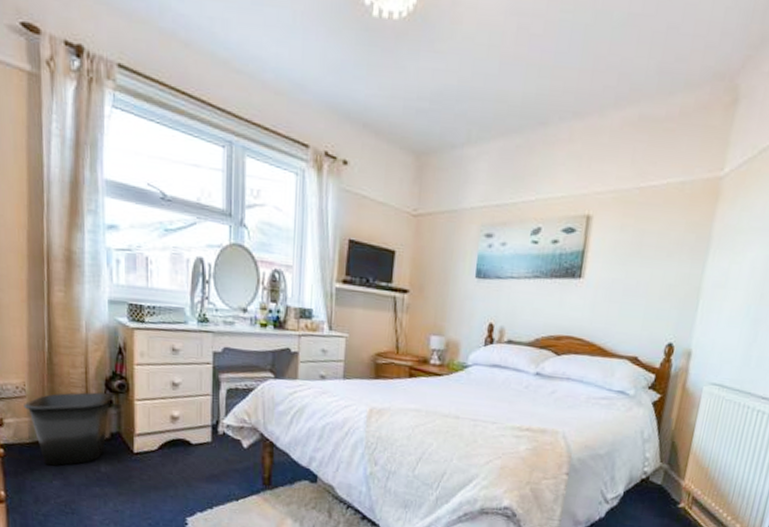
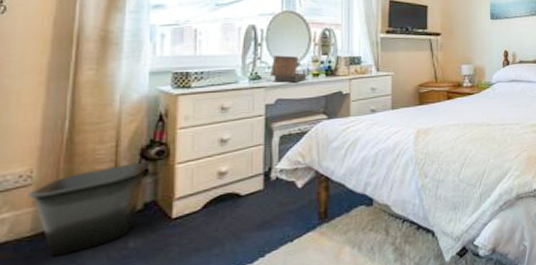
jewelry box: none [218,296,255,332] -> present [270,55,307,83]

